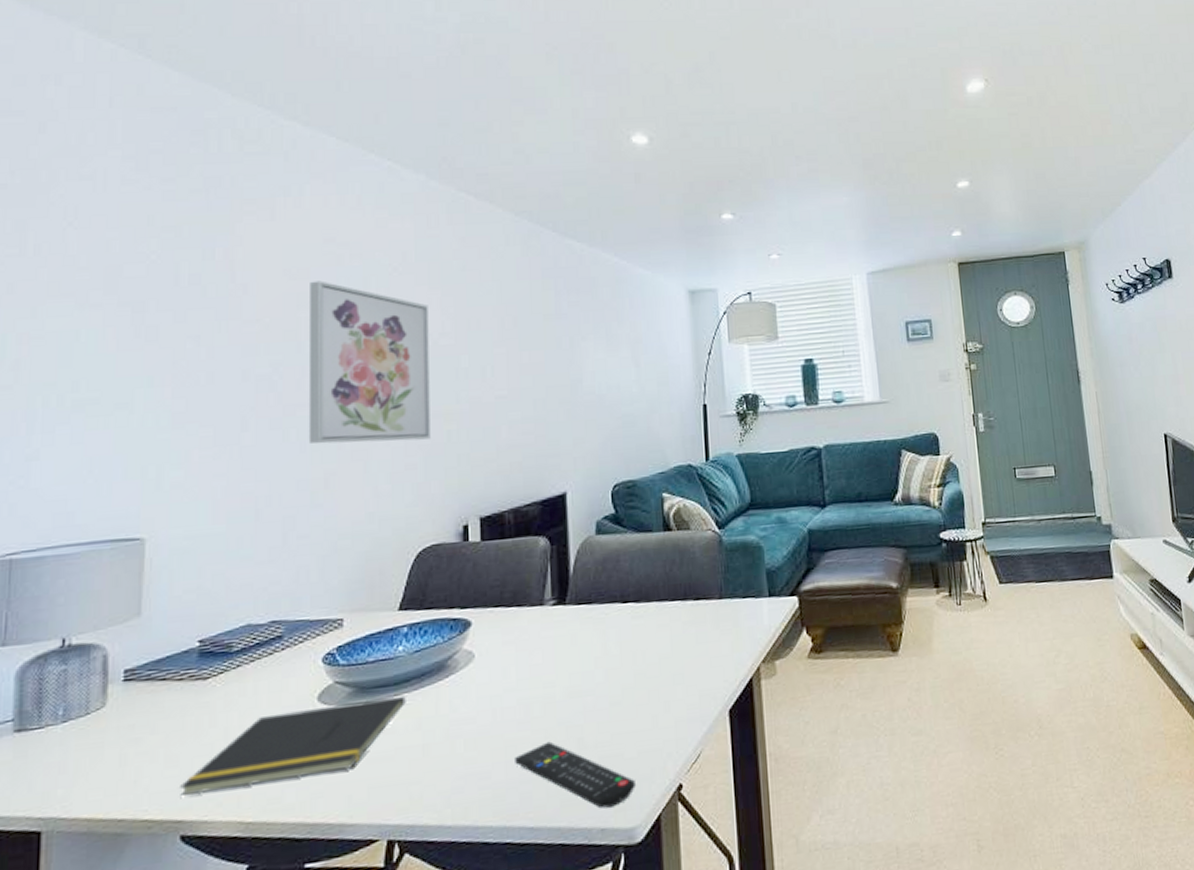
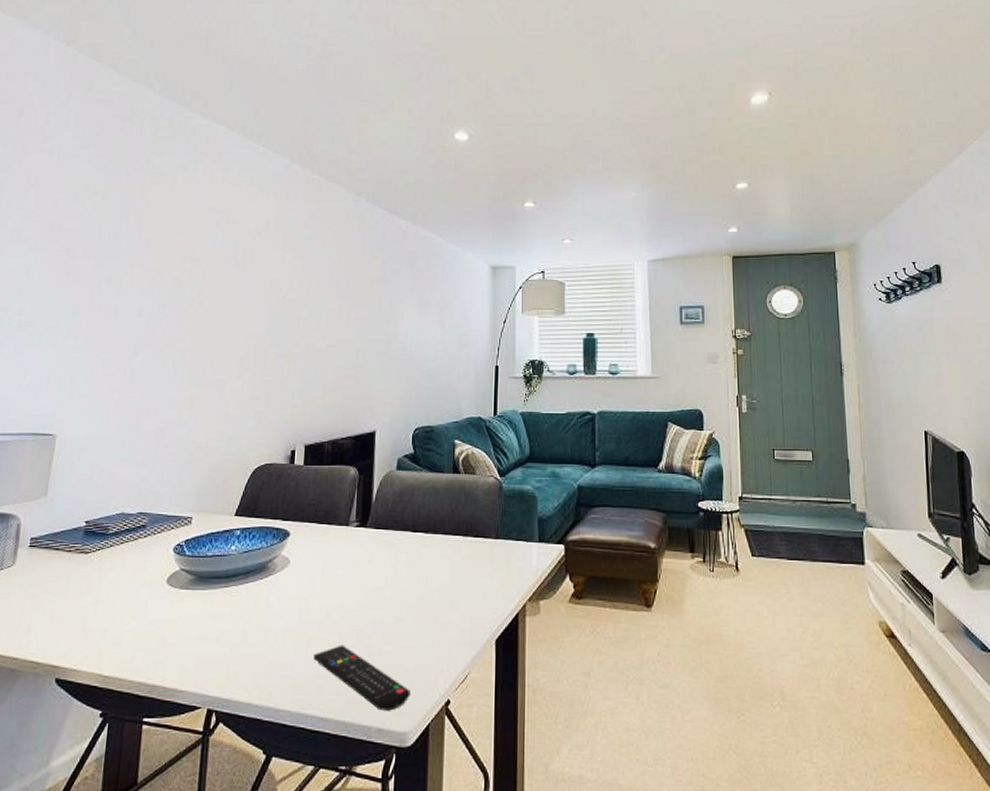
notepad: present [178,695,406,796] -> none [58,587,233,647]
wall art: present [308,280,431,444] -> none [181,240,282,375]

